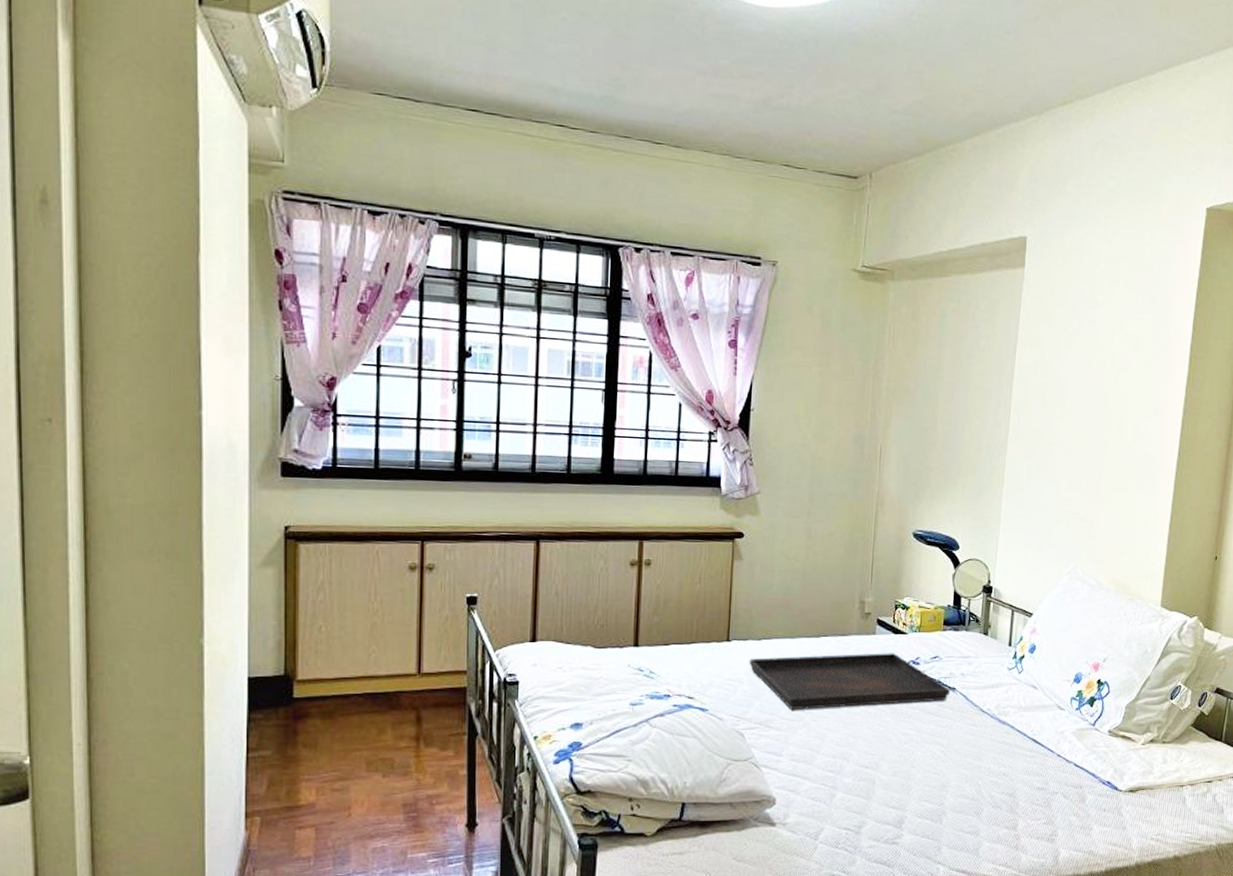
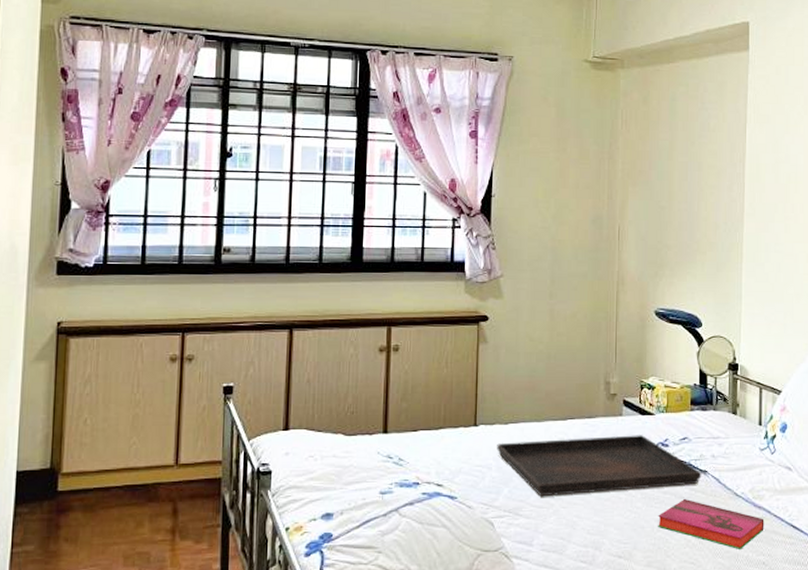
hardback book: none [905,713,1008,761] -> present [658,498,764,549]

